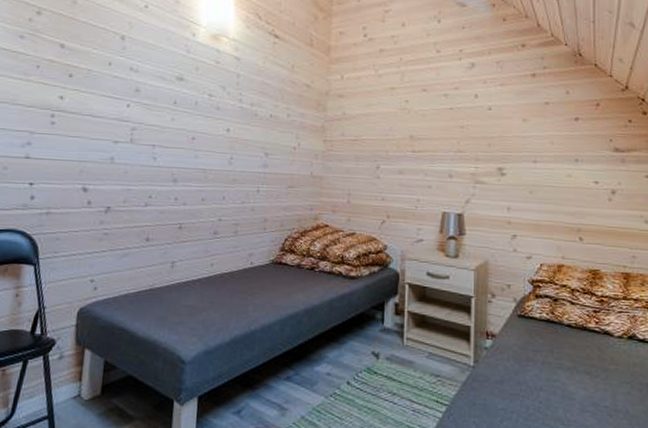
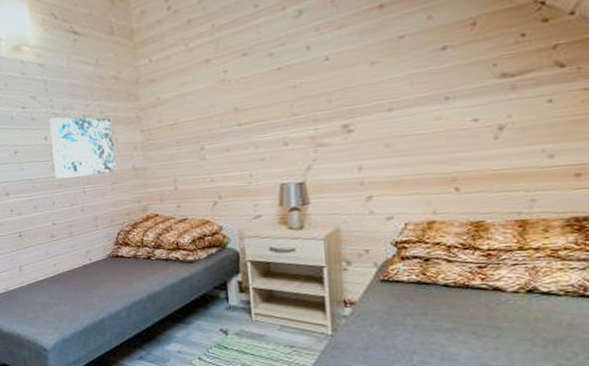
wall art: none [231,110,296,176] -> present [49,117,117,179]

